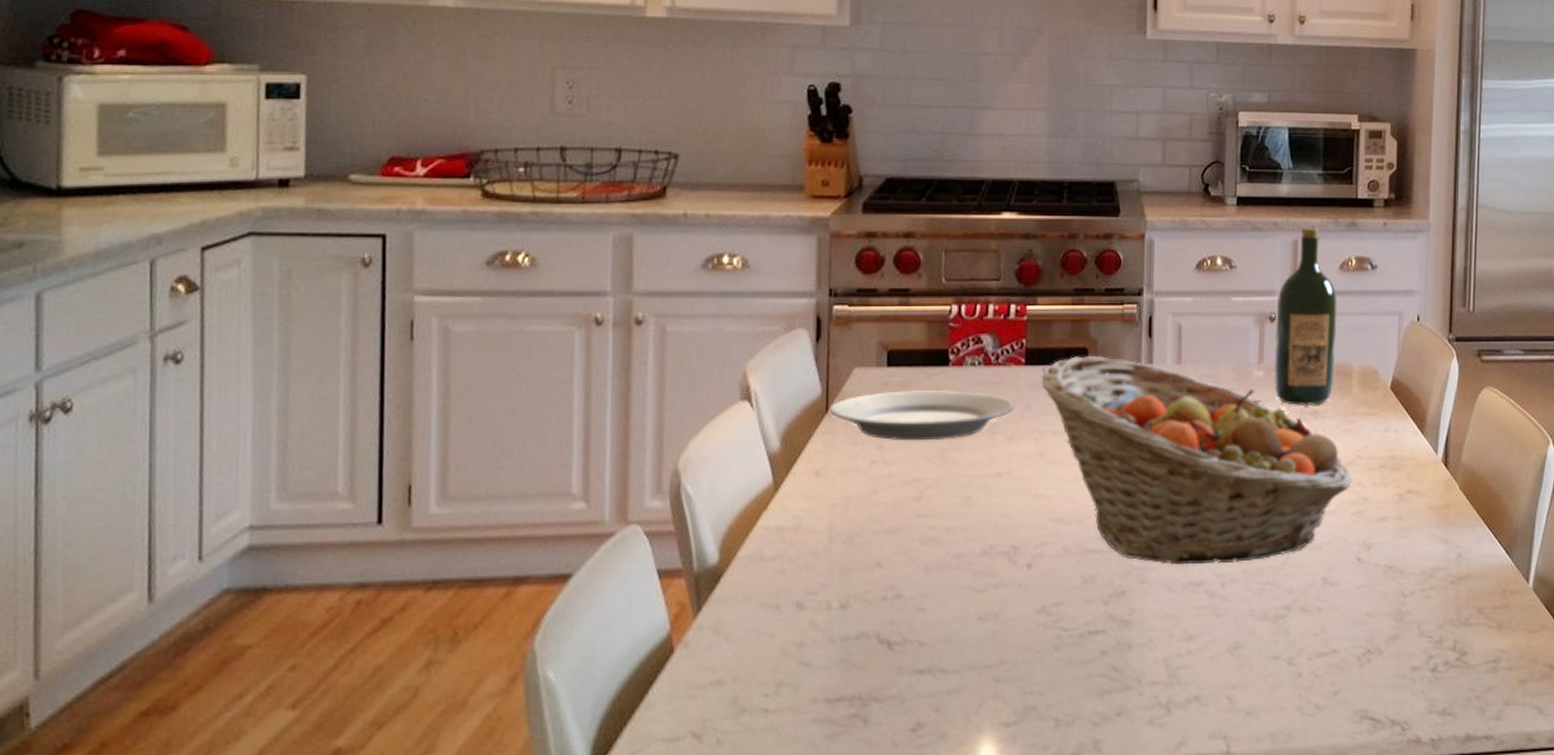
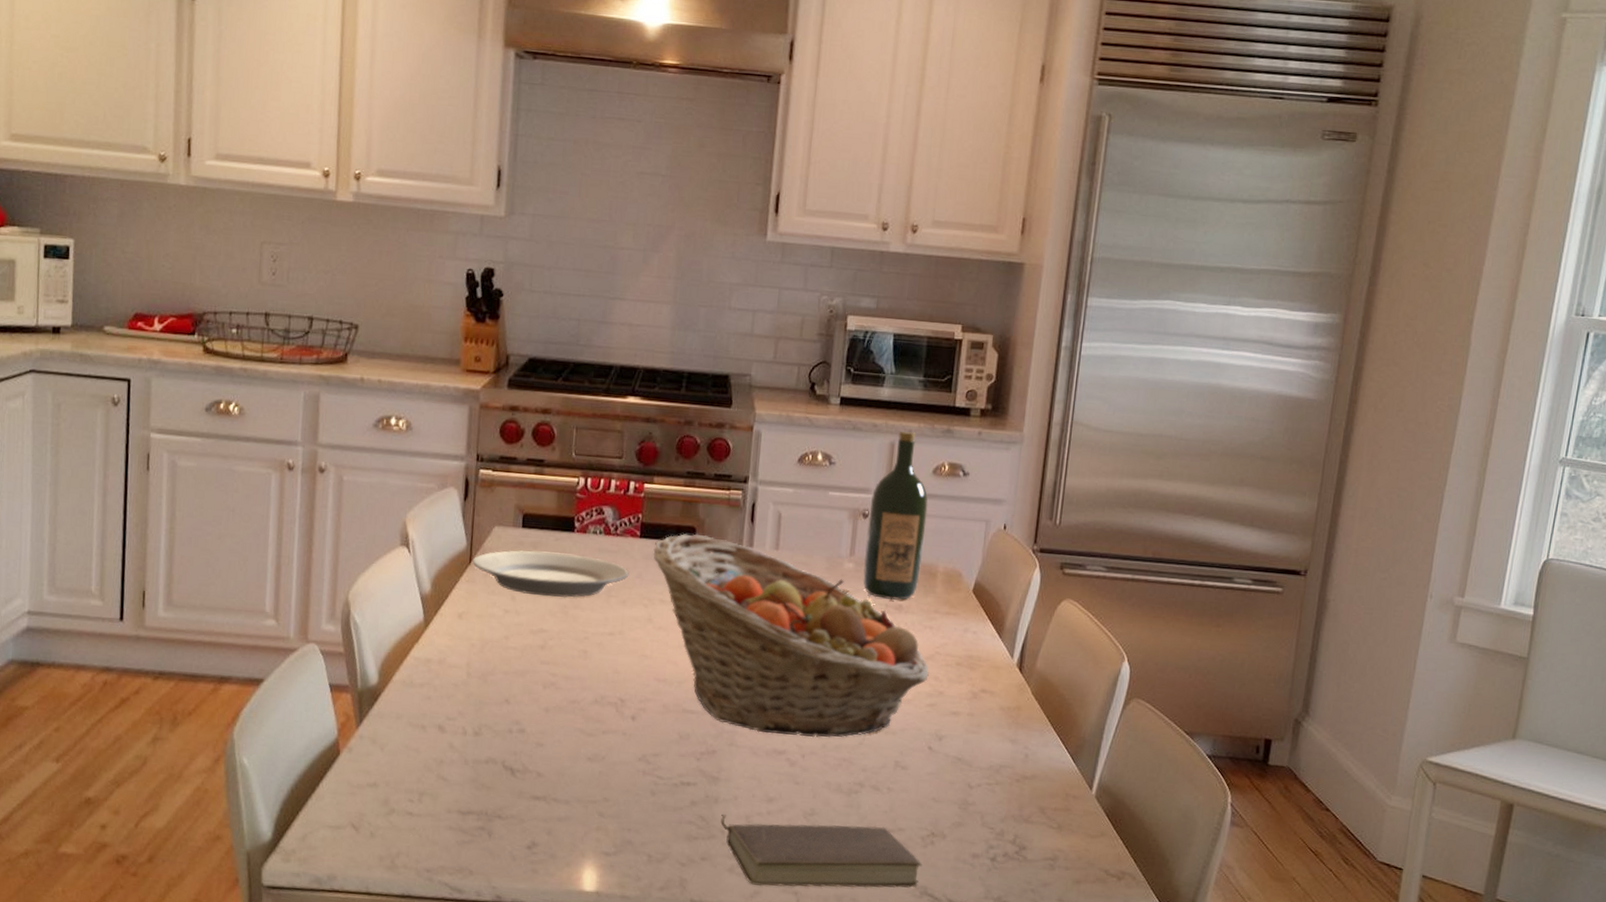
book: none [1136,651,1360,736] -> present [720,814,923,888]

